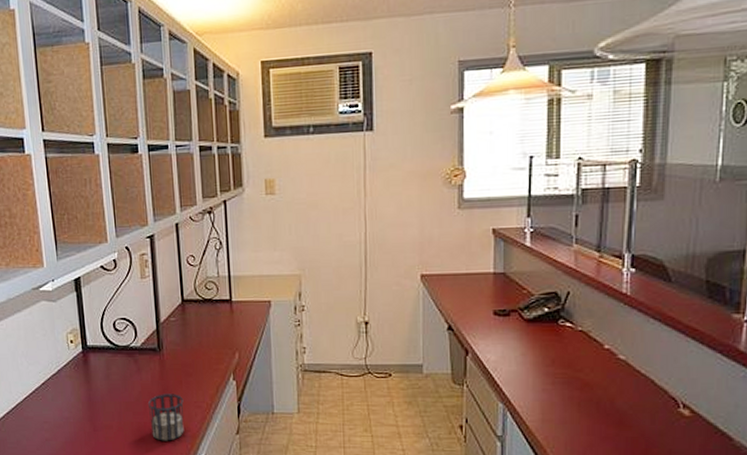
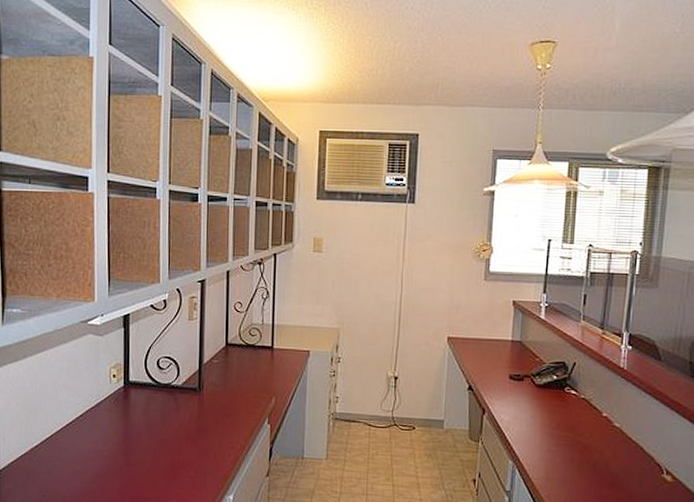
cup: present [148,394,184,441] -> none [183,433,218,480]

